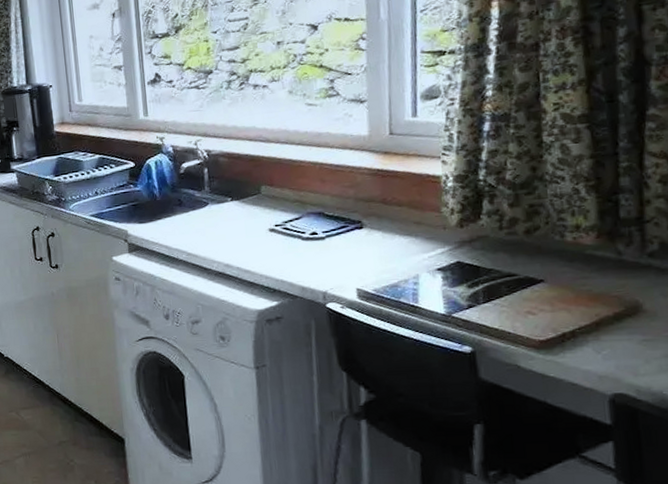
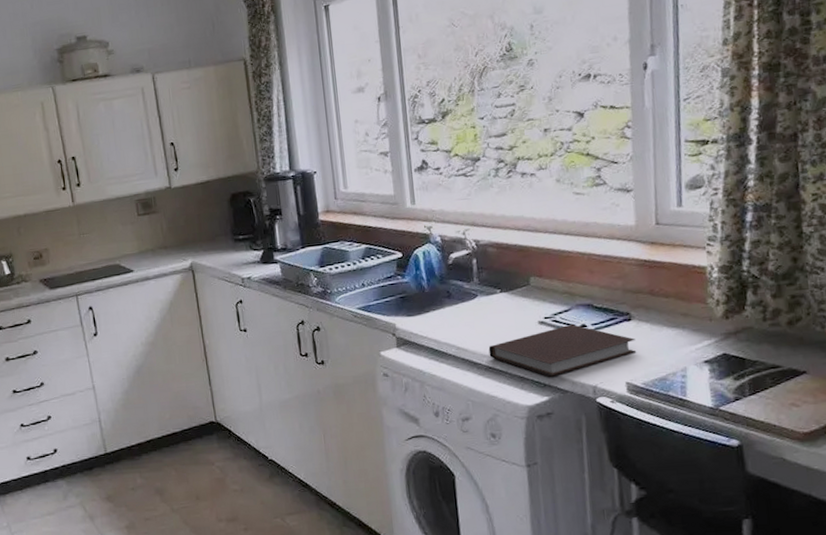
notebook: none [219,232,368,283] -> present [488,324,637,377]

